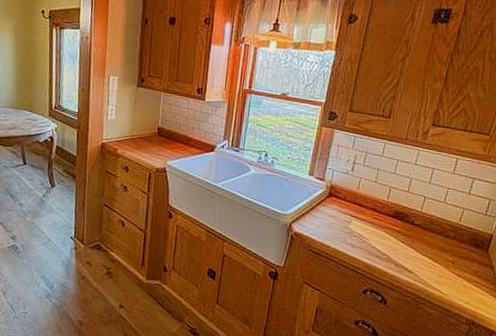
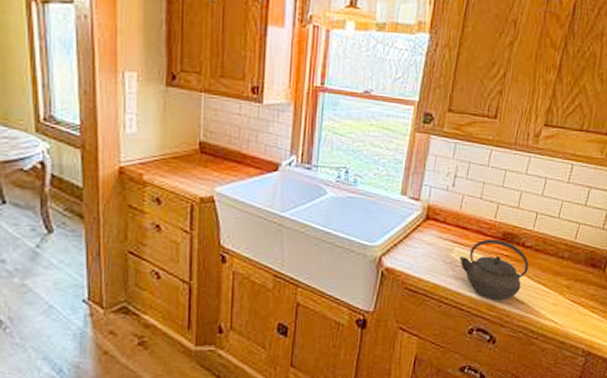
kettle: none [356,215,418,268] -> present [459,239,529,301]

